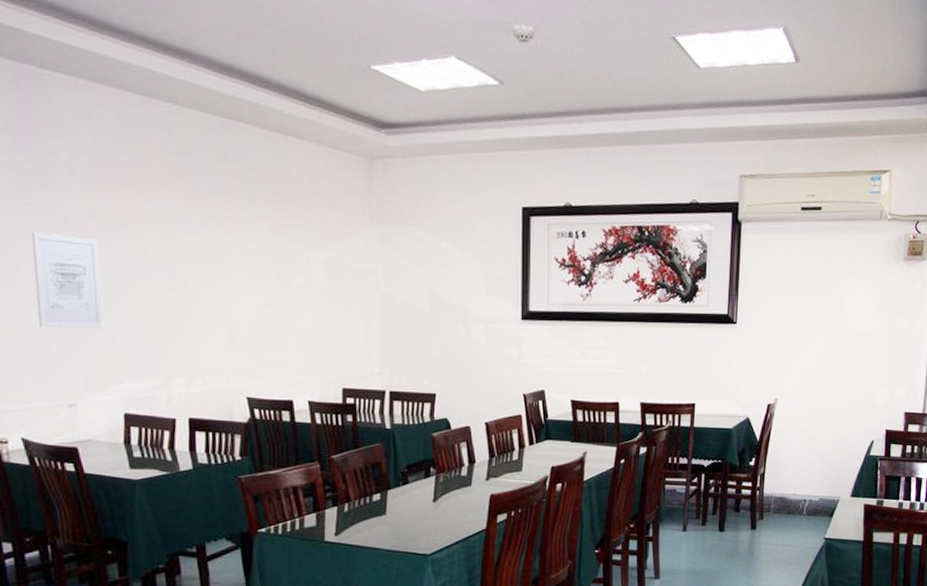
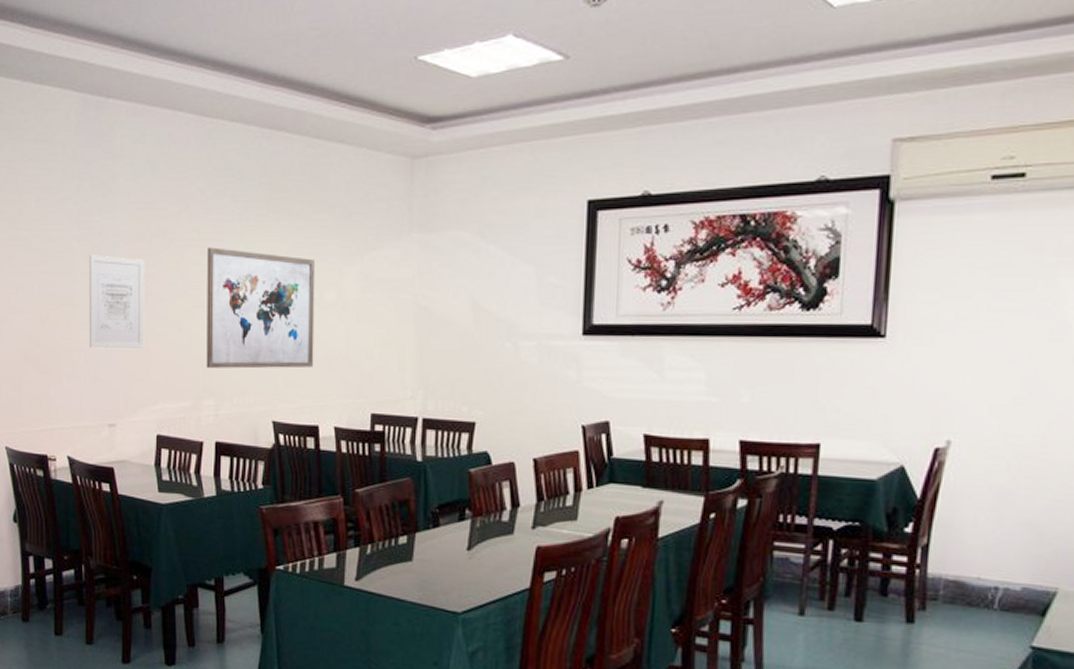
wall art: none [168,230,285,349] -> present [206,247,316,369]

